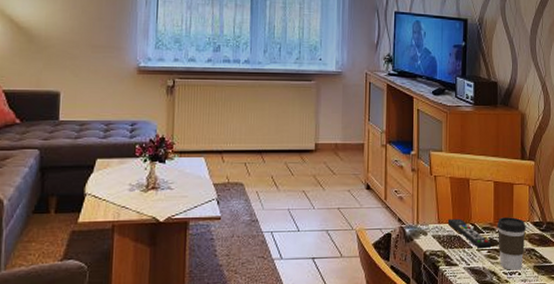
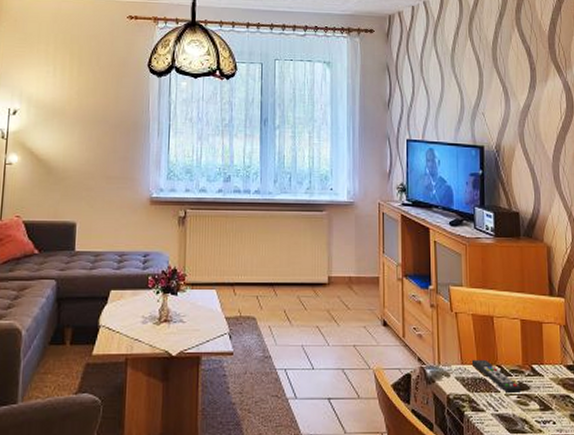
coffee cup: present [497,217,526,270] -> none [526,359,559,419]

